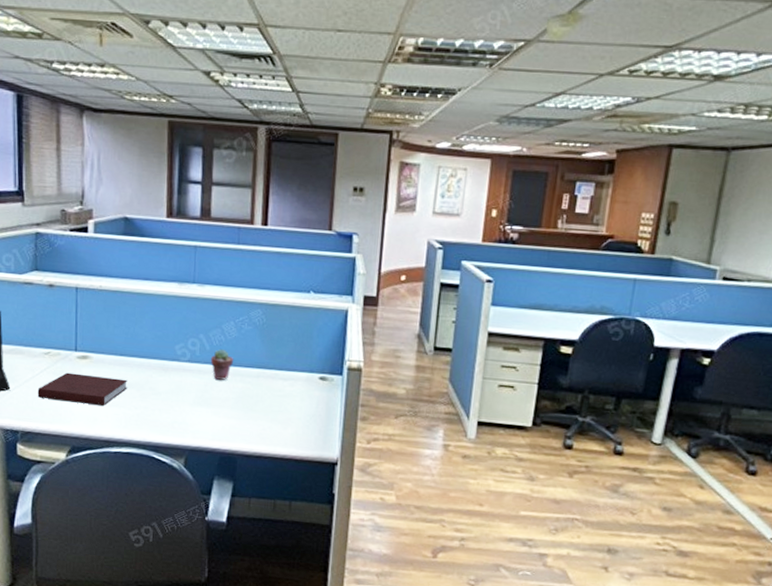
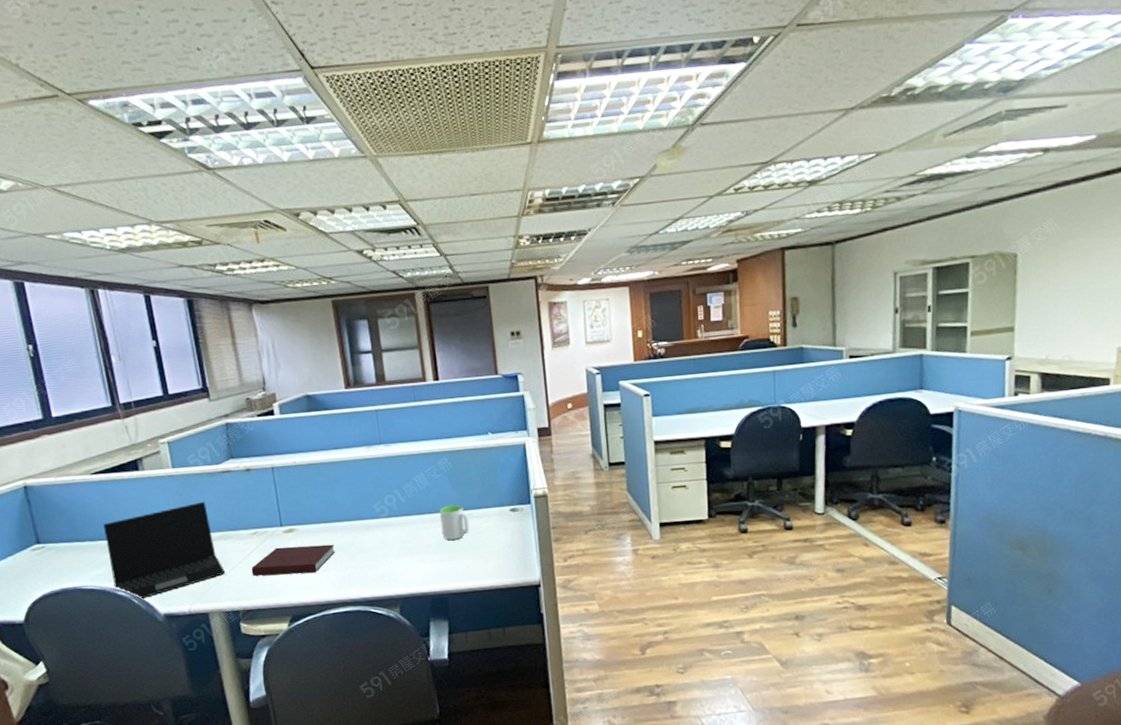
potted succulent: present [210,348,234,380] -> none [407,499,430,529]
mug: none [242,360,274,399] -> present [439,504,470,540]

